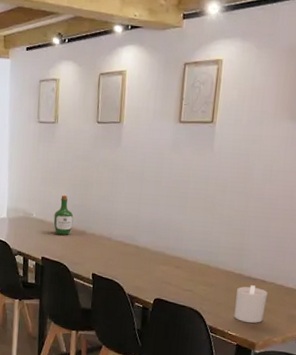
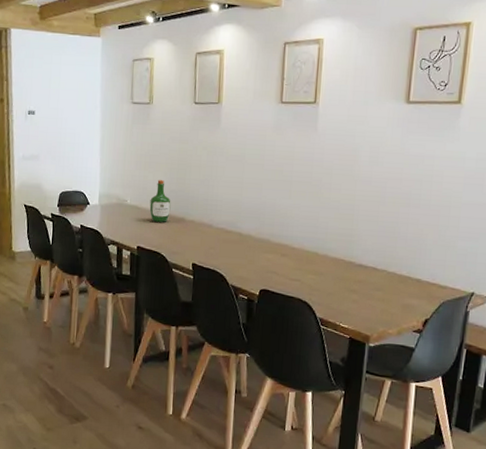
candle: present [234,285,268,323] -> none [345,273,380,315]

